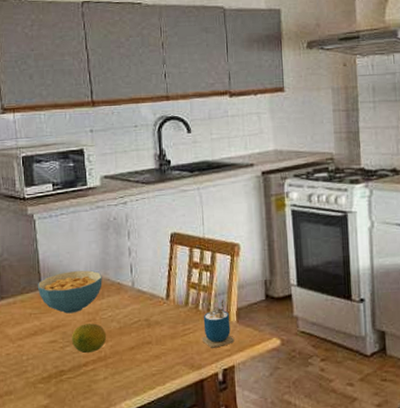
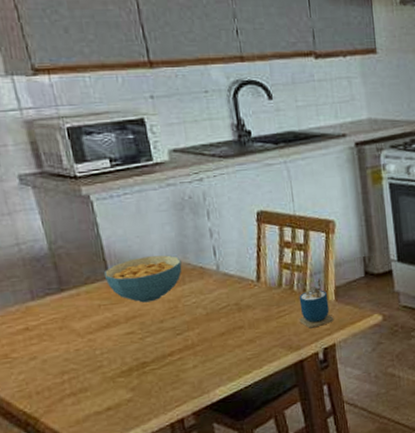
fruit: present [71,323,107,354] -> none [151,311,193,343]

